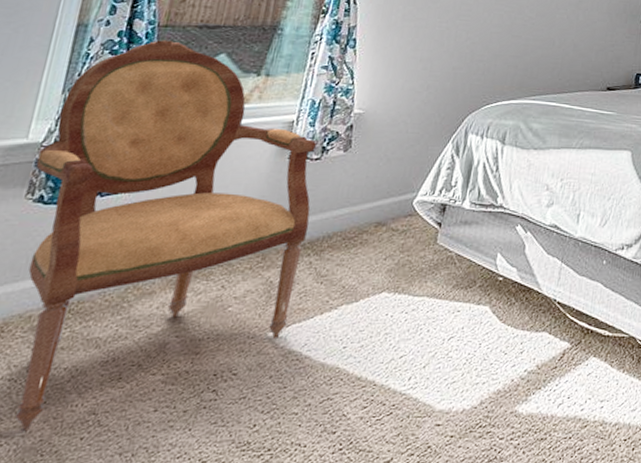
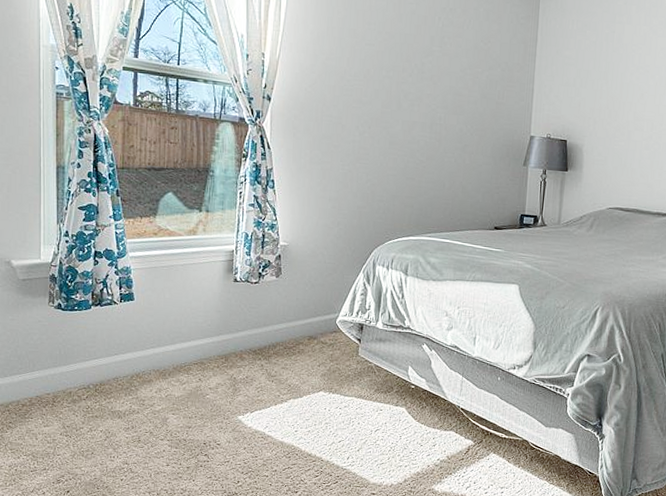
armchair: present [14,40,316,430] -> none [51,180,256,471]

